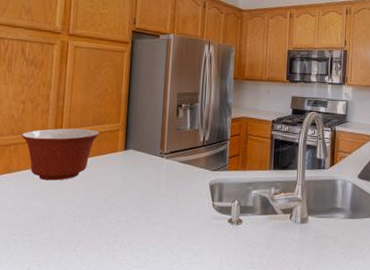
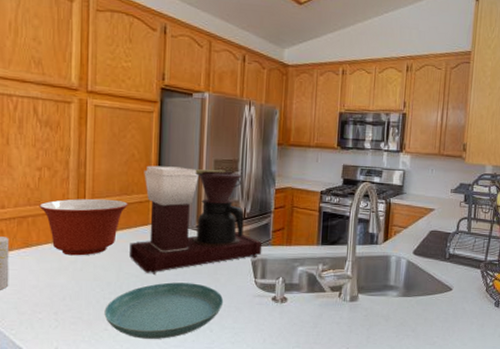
saucer: none [74,205,184,260] -> present [104,282,224,339]
coffee maker: none [99,98,220,198] -> present [129,165,263,275]

